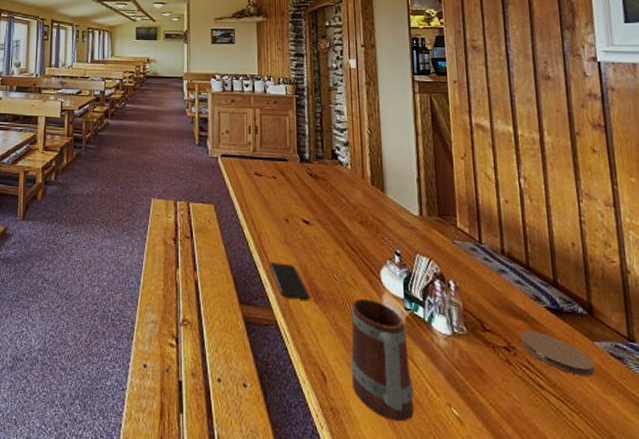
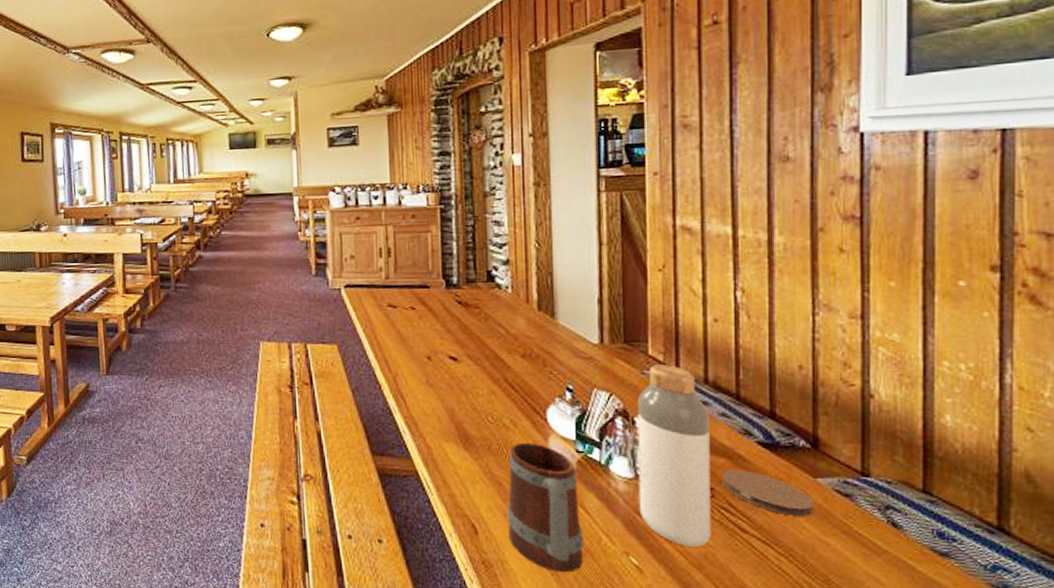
smartphone: present [269,262,310,300] -> none [407,407,458,447]
bottle: none [451,236,516,401] -> present [637,365,711,547]

